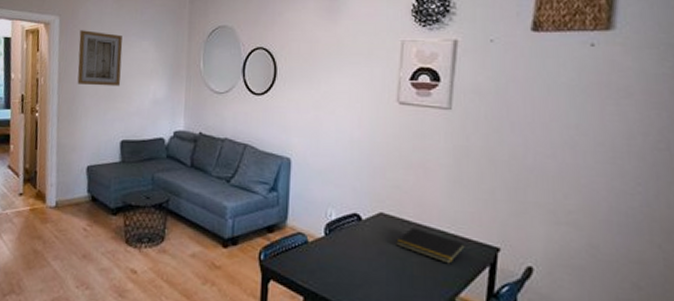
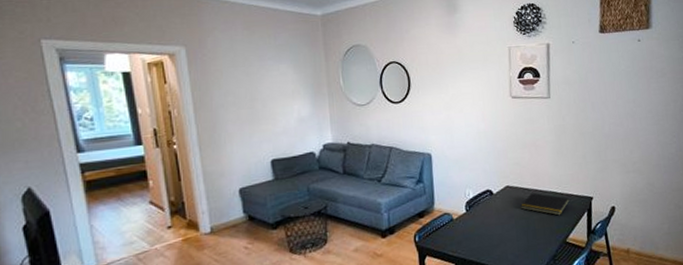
wall art: present [77,30,123,87] -> none [211,58,263,112]

